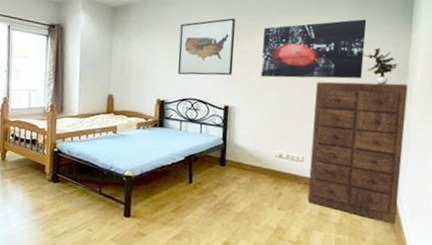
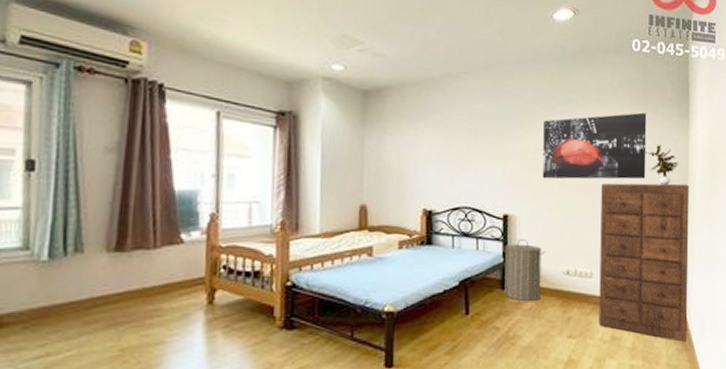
wall art: present [178,18,236,76] -> none [447,108,512,178]
laundry hamper: none [222,125,261,178] -> present [501,238,546,302]

